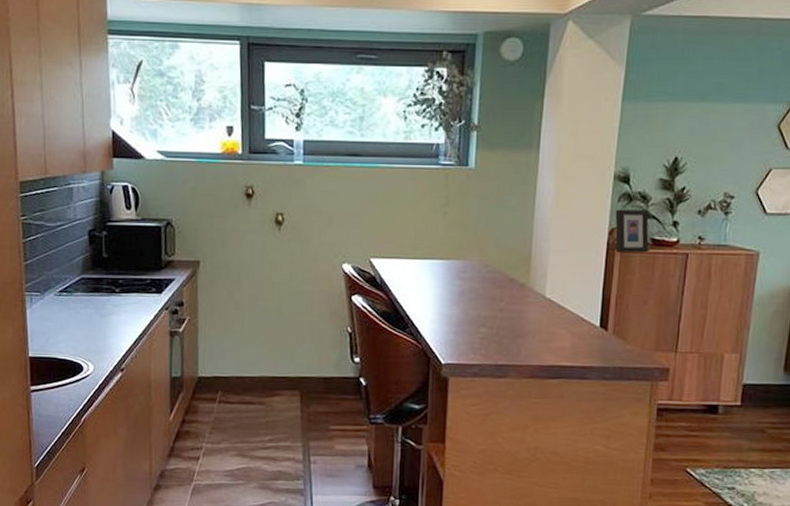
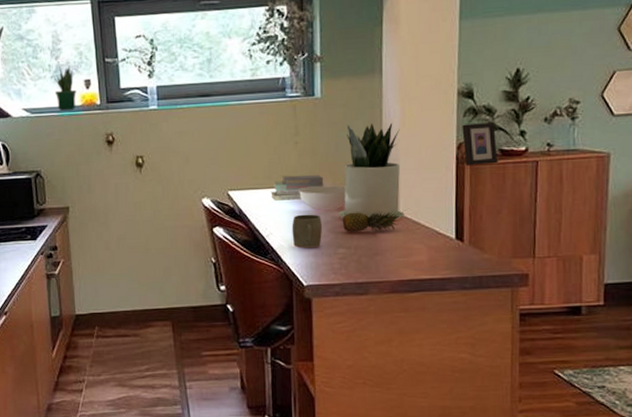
planter: none [193,109,217,157] -> present [54,65,77,111]
books: none [414,247,471,275] -> present [270,174,324,202]
mug: none [433,289,465,326] -> present [291,214,322,249]
bowl: none [444,261,493,288] -> present [299,186,346,211]
planter: none [482,199,553,303] -> present [338,123,405,220]
fruit: none [486,291,545,314] -> present [342,210,399,233]

